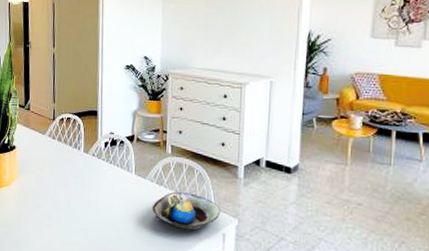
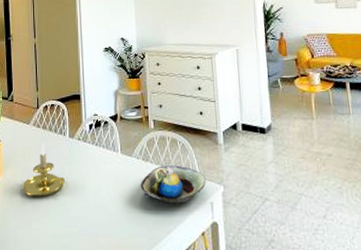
candle holder: none [36,154,77,206] -> present [23,143,65,197]

